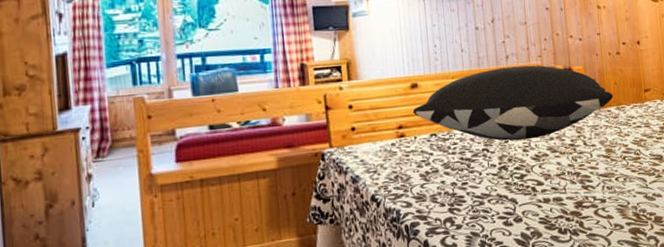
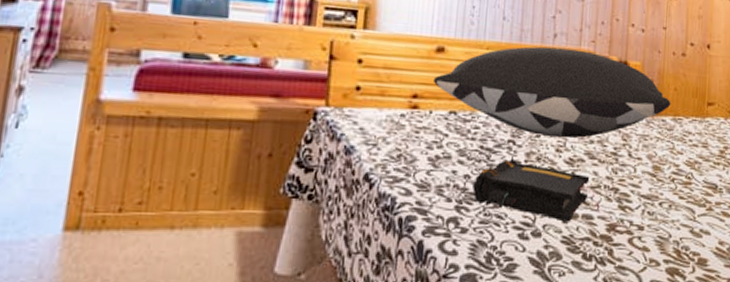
book: none [460,163,555,207] -> present [472,158,590,222]

